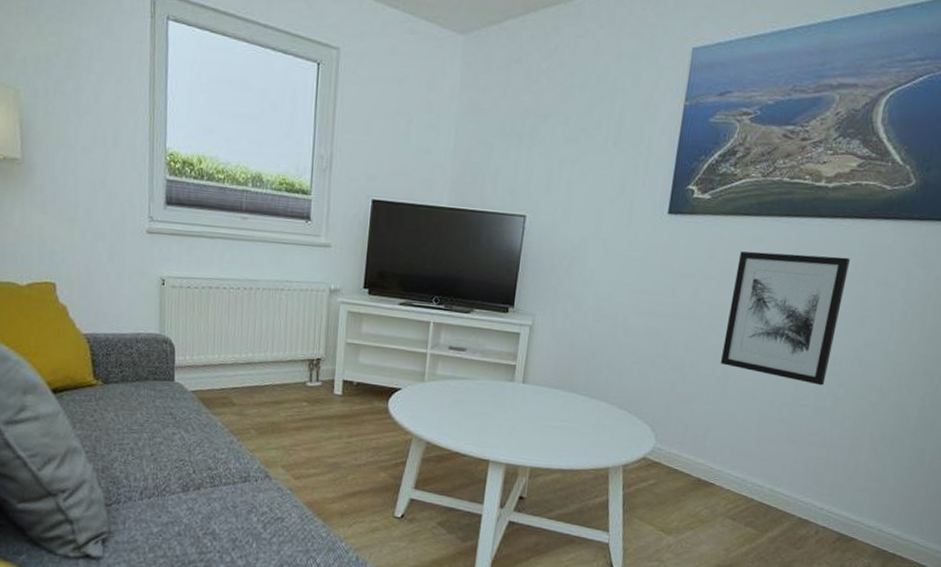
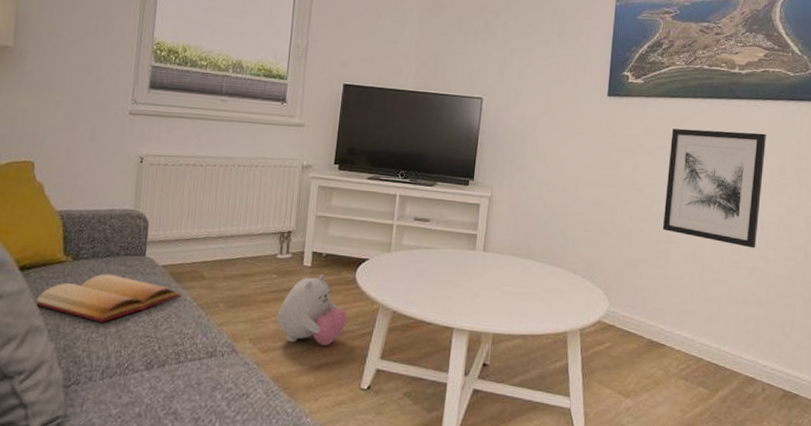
bible: none [69,398,212,446] -> present [34,274,182,323]
plush toy: none [308,403,379,474] -> present [276,274,347,346]

